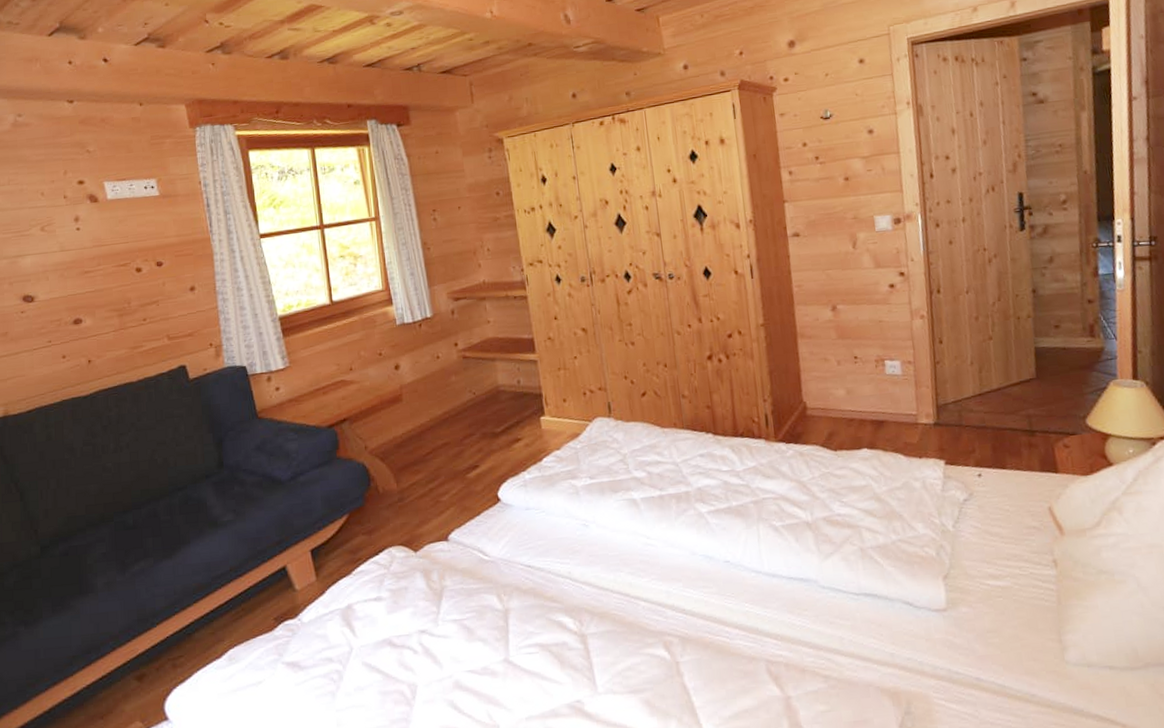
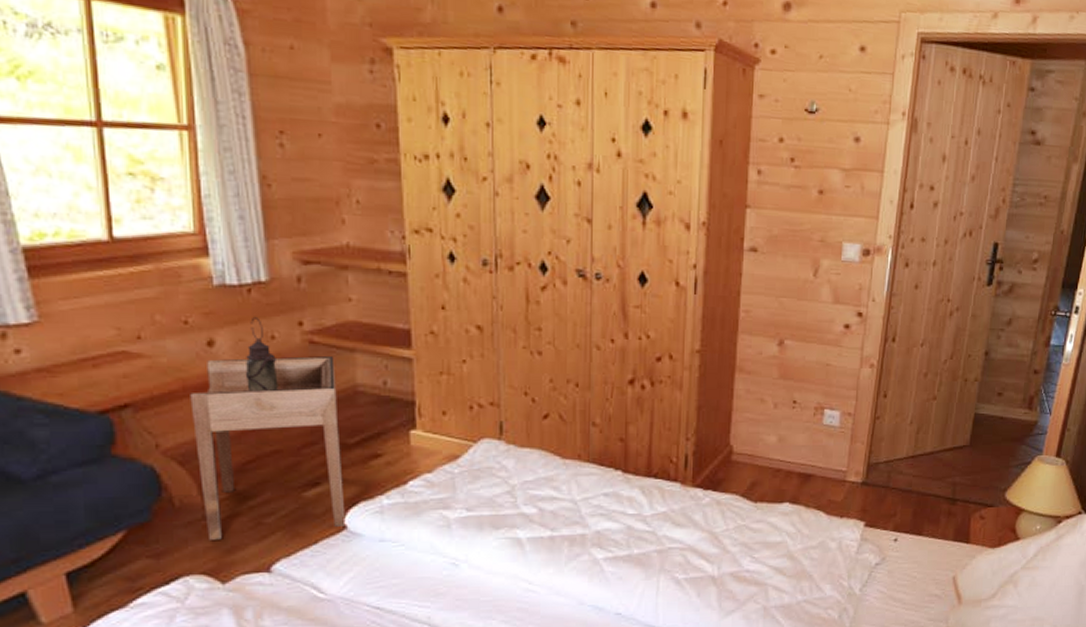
side table: none [385,366,499,517] -> present [190,356,346,540]
lantern: none [421,343,444,400] -> present [245,316,278,392]

